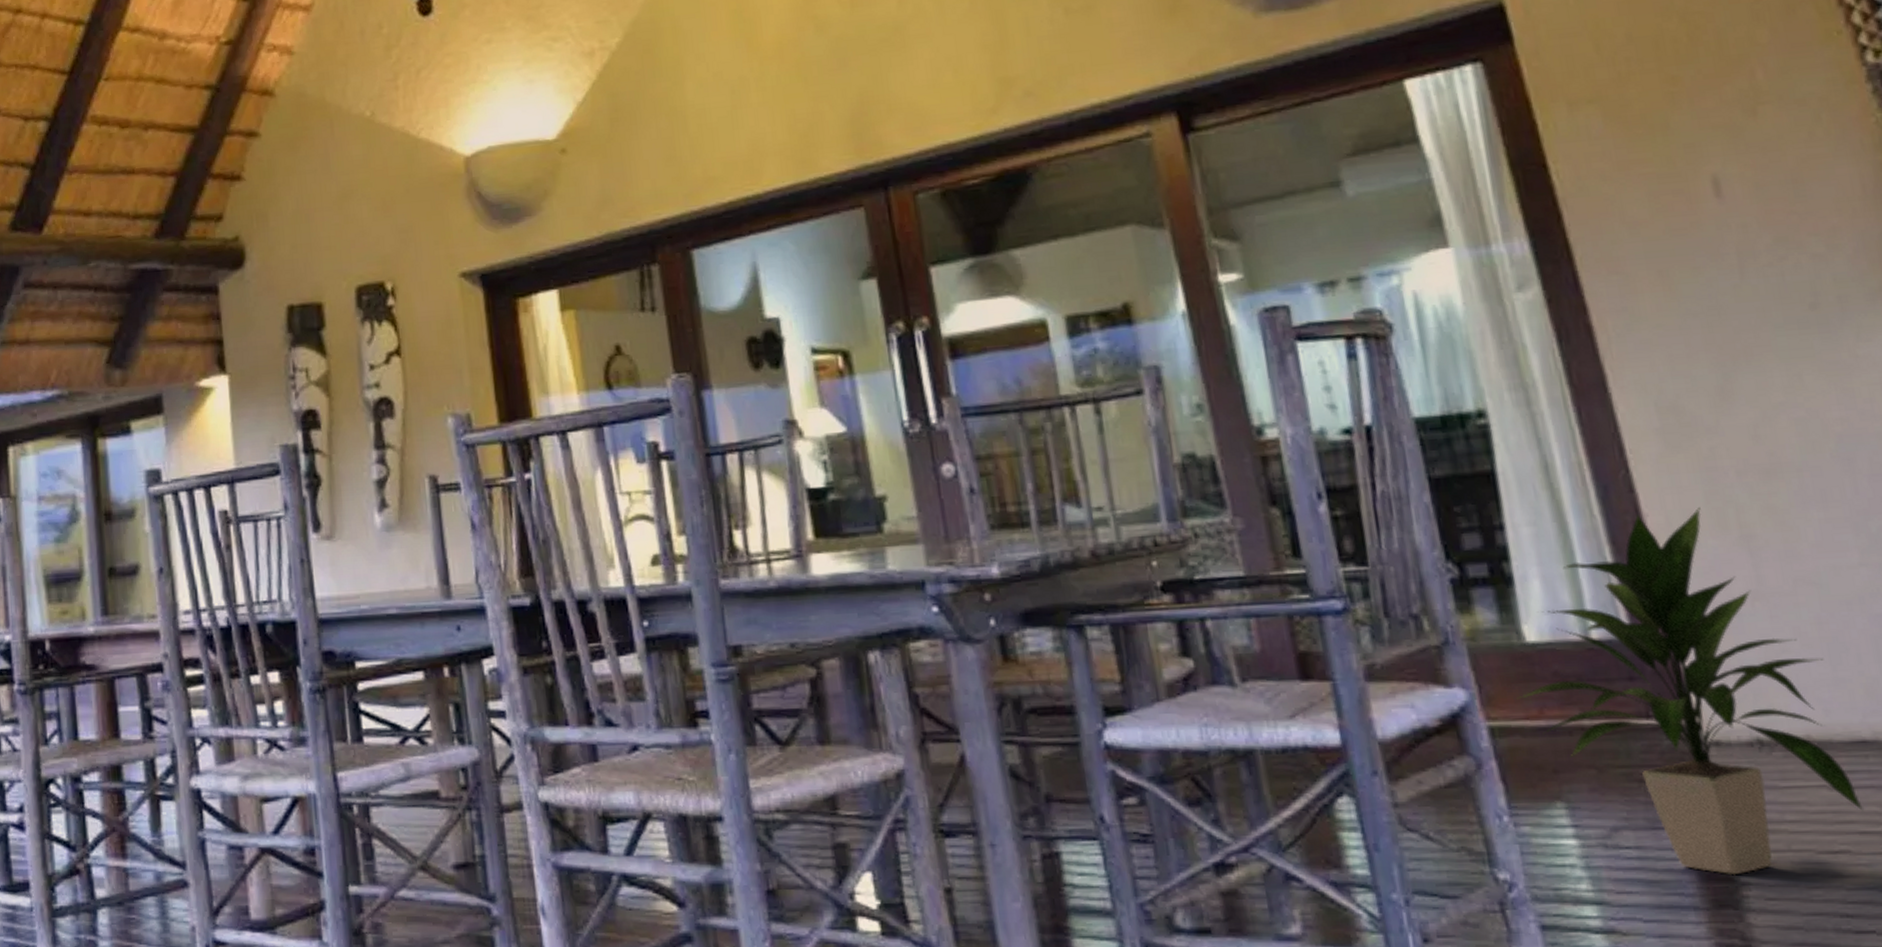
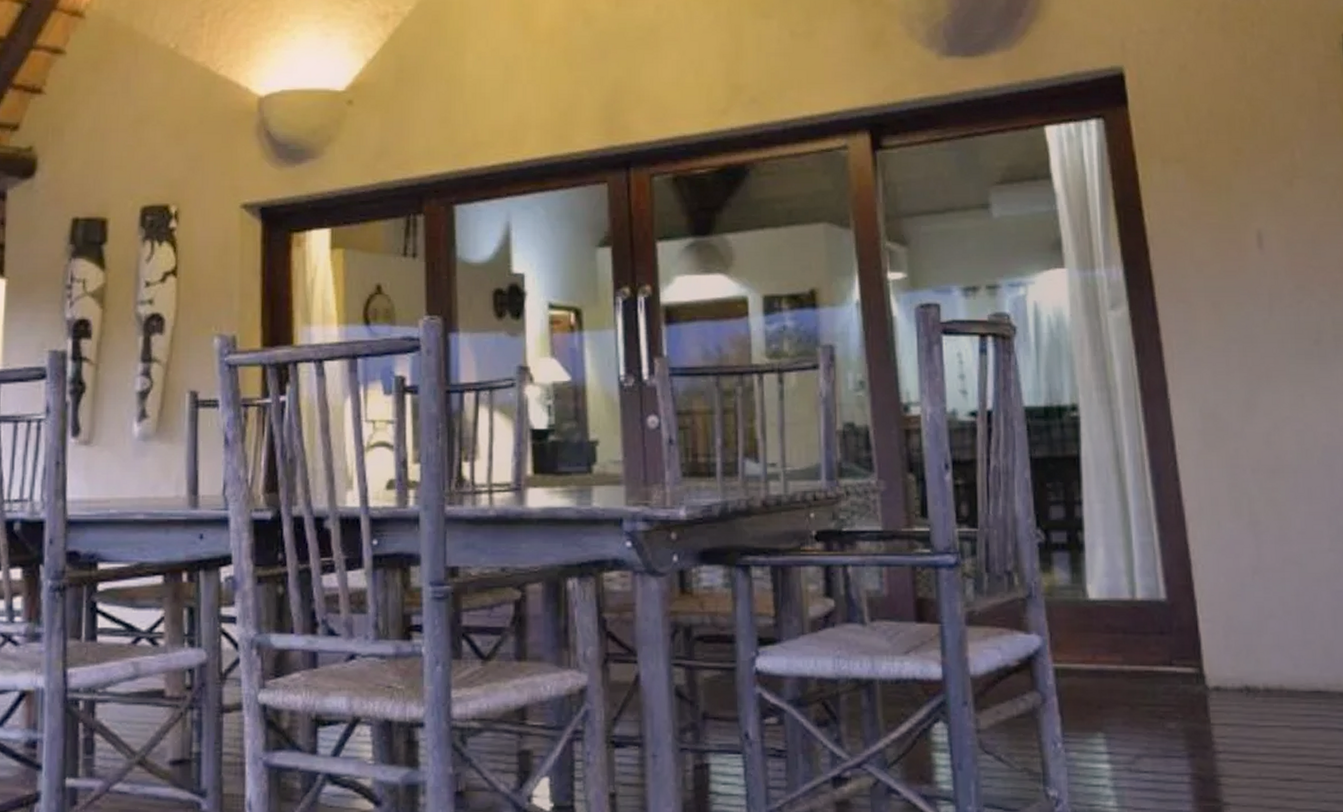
indoor plant: present [1517,506,1863,876] -> none [1077,496,1313,797]

